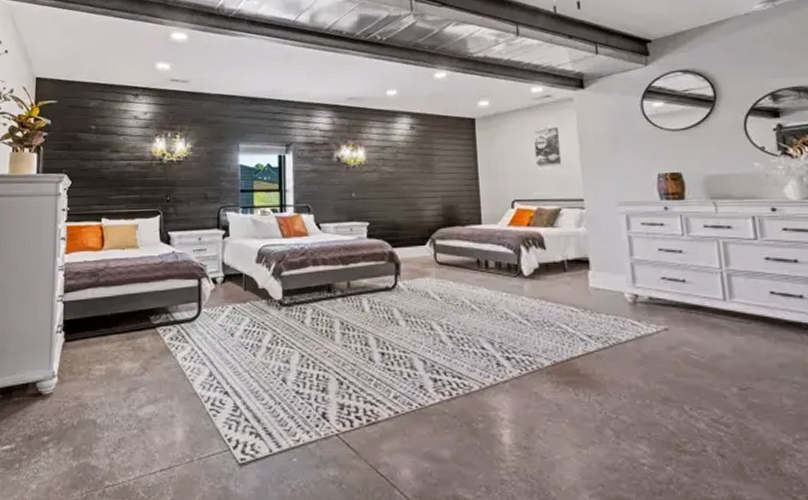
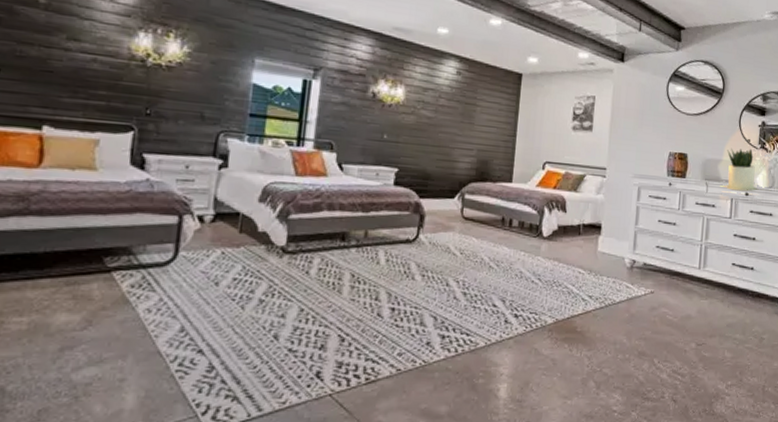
planter: none [735,157,788,207] -> present [725,148,758,192]

